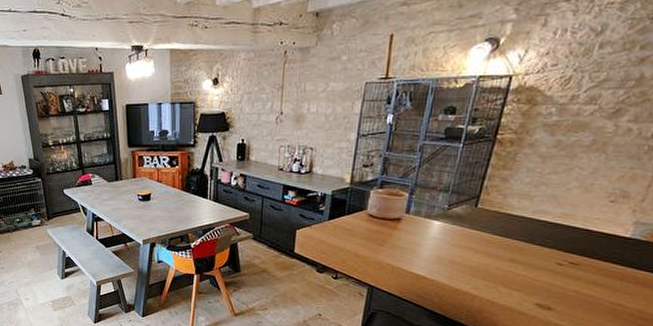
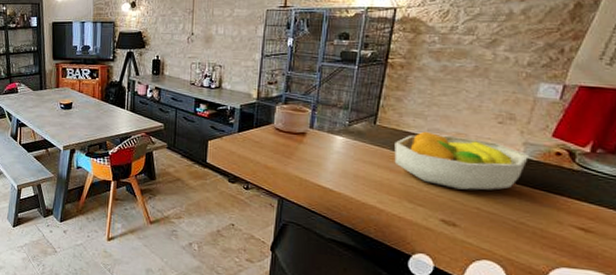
fruit bowl: none [493,213,638,273] -> present [394,131,528,191]

